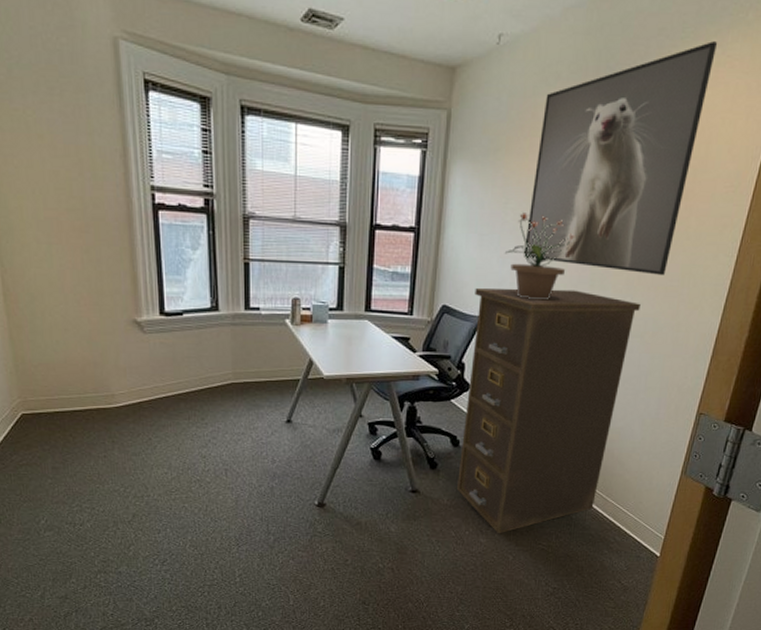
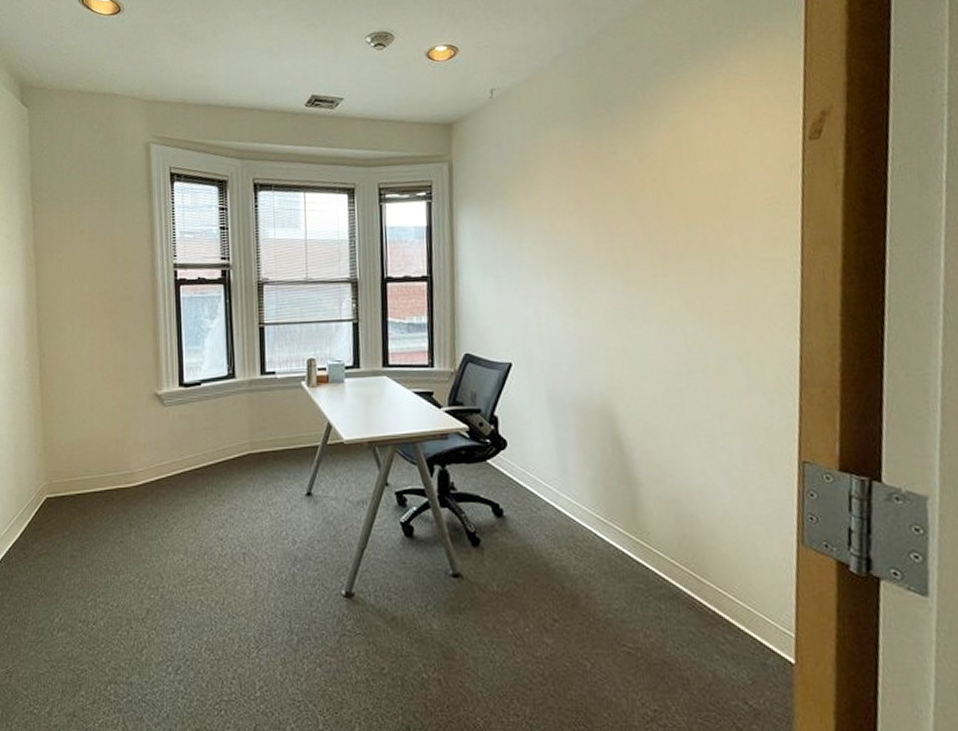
filing cabinet: present [456,288,641,534] -> none [498,325,695,632]
potted plant: present [504,211,576,301] -> none [525,248,603,340]
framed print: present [524,41,718,275] -> none [546,63,721,301]

